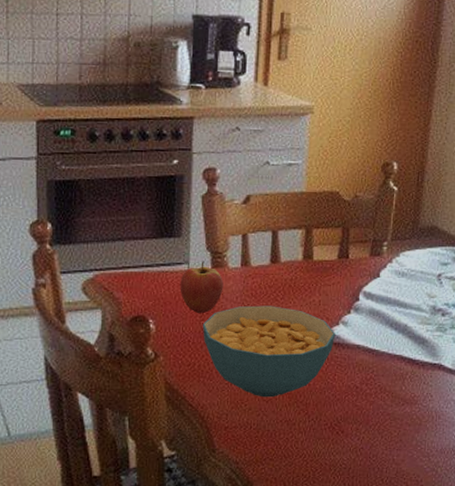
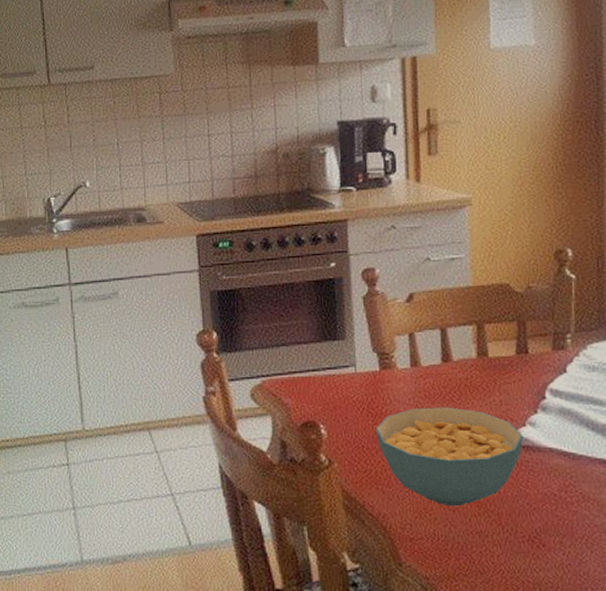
fruit: present [180,261,224,313] -> none [348,363,394,417]

